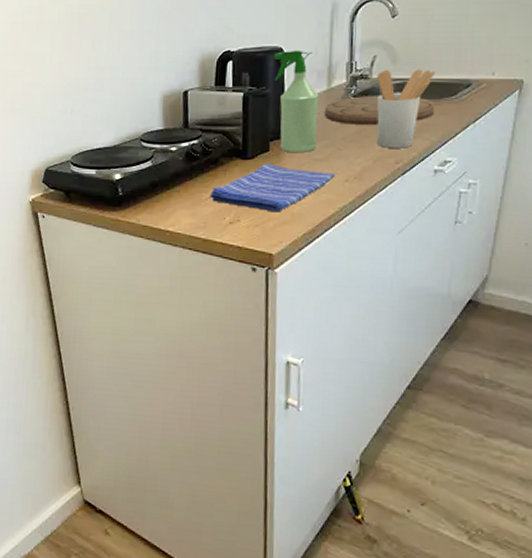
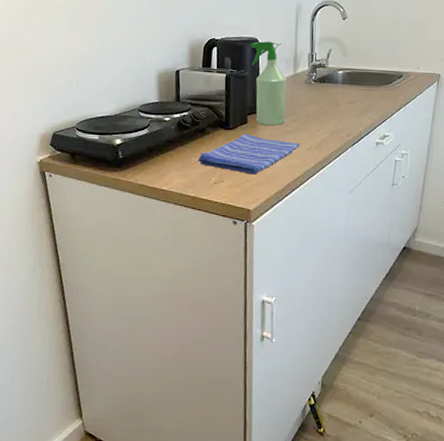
cutting board: present [324,95,435,125] -> none [291,80,376,105]
utensil holder: present [376,69,435,148] -> none [332,60,376,125]

